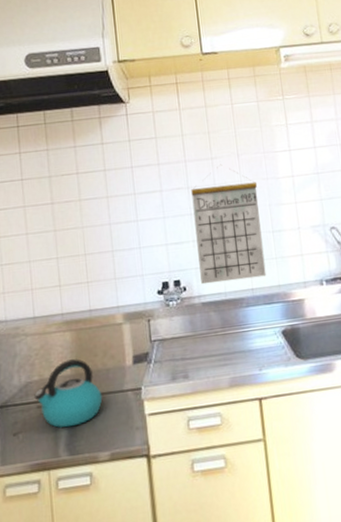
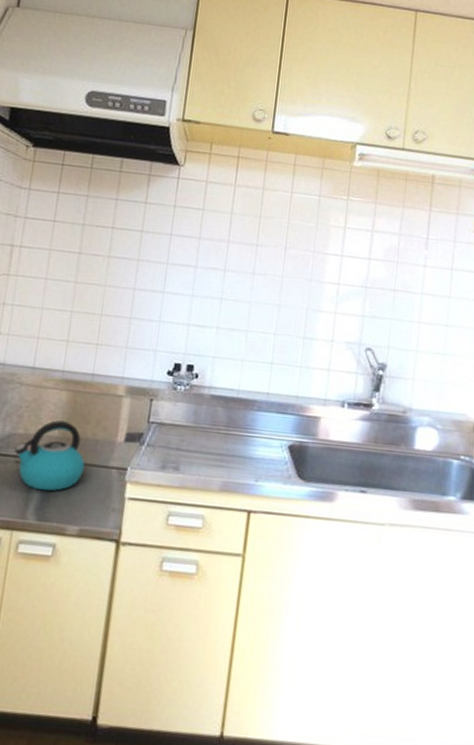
calendar: present [191,164,266,285] -> none [215,253,298,383]

